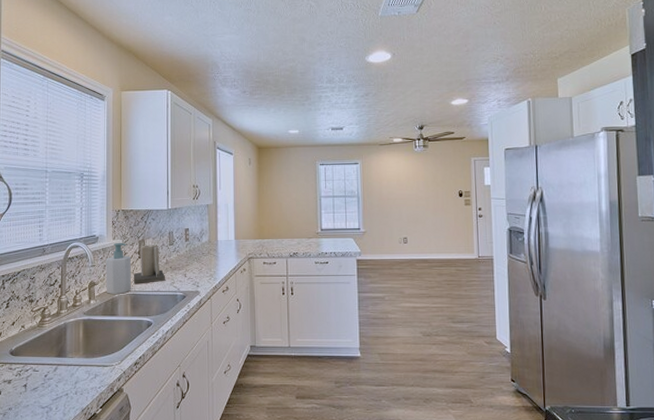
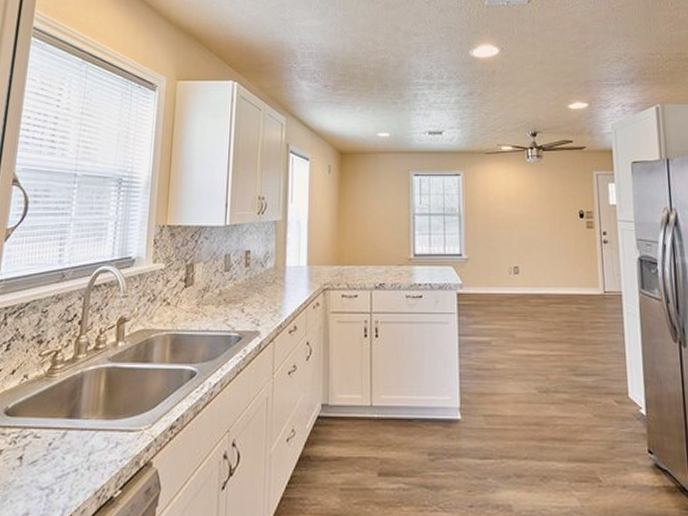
soap bottle: present [106,242,132,295] -> none [139,266,174,335]
paper towel roll: present [133,245,165,285] -> none [175,270,217,322]

